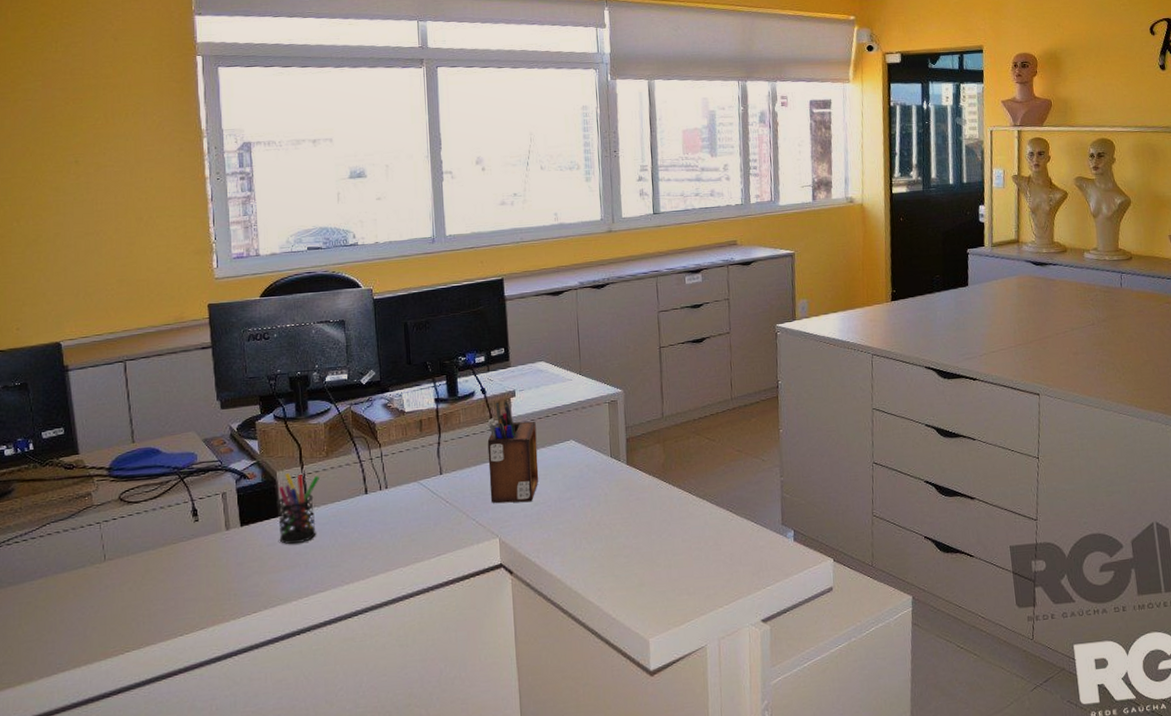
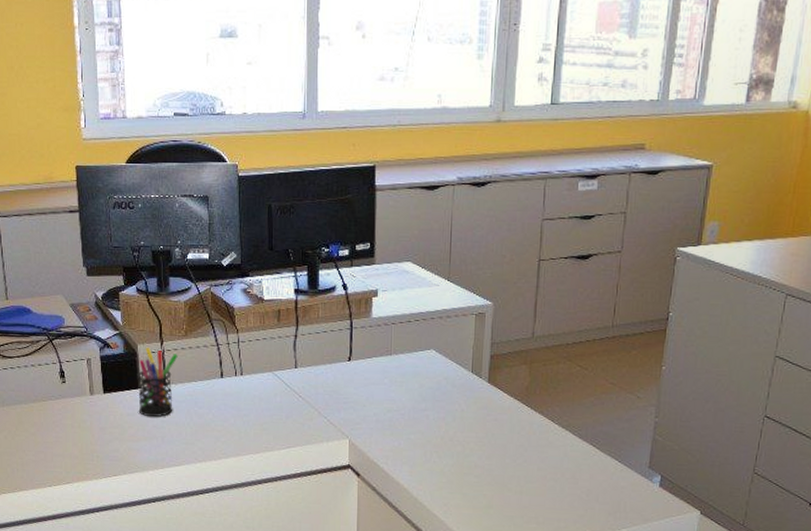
desk organizer: present [487,401,539,504] -> none [343,300,396,408]

